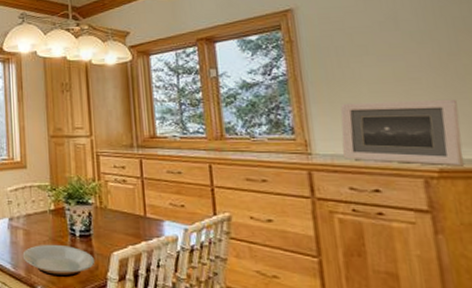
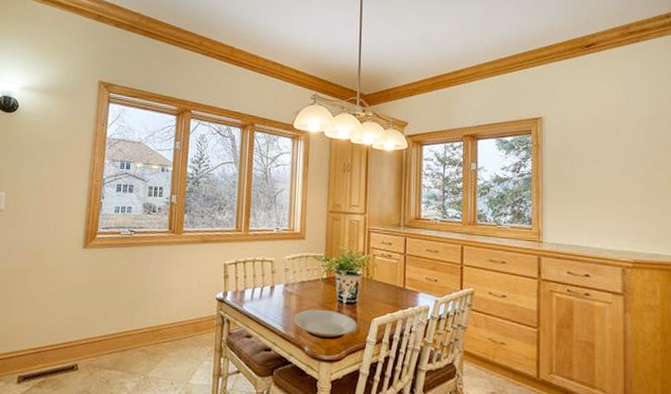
picture frame: present [340,99,464,166] -> none [565,201,653,259]

